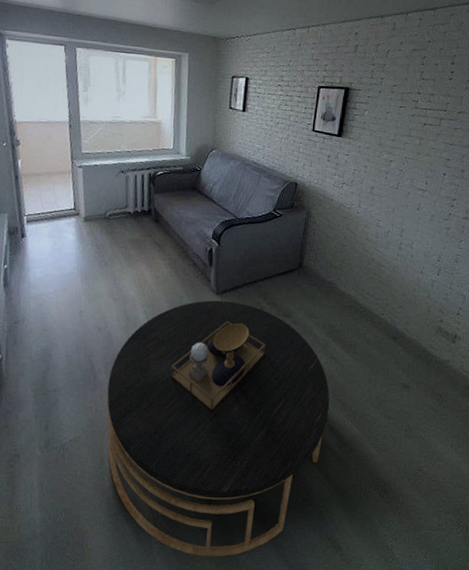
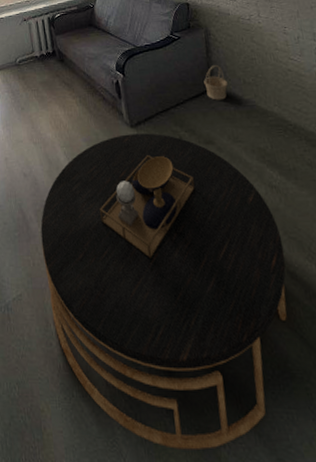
basket: none [294,245,316,279] -> present [204,64,228,100]

